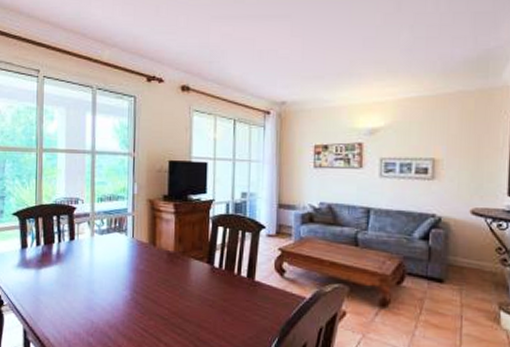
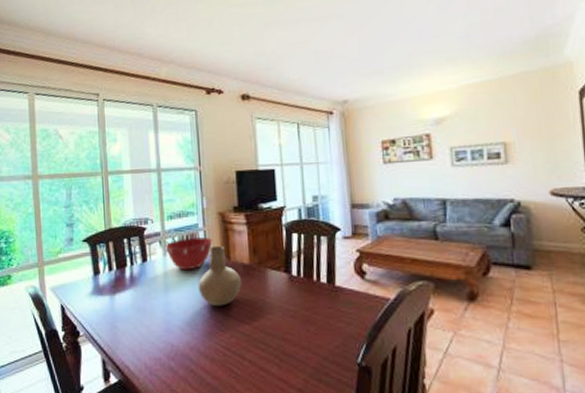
mixing bowl: none [93,221,141,253] -> present [165,237,213,271]
vase: none [122,231,165,290] -> present [198,245,242,307]

